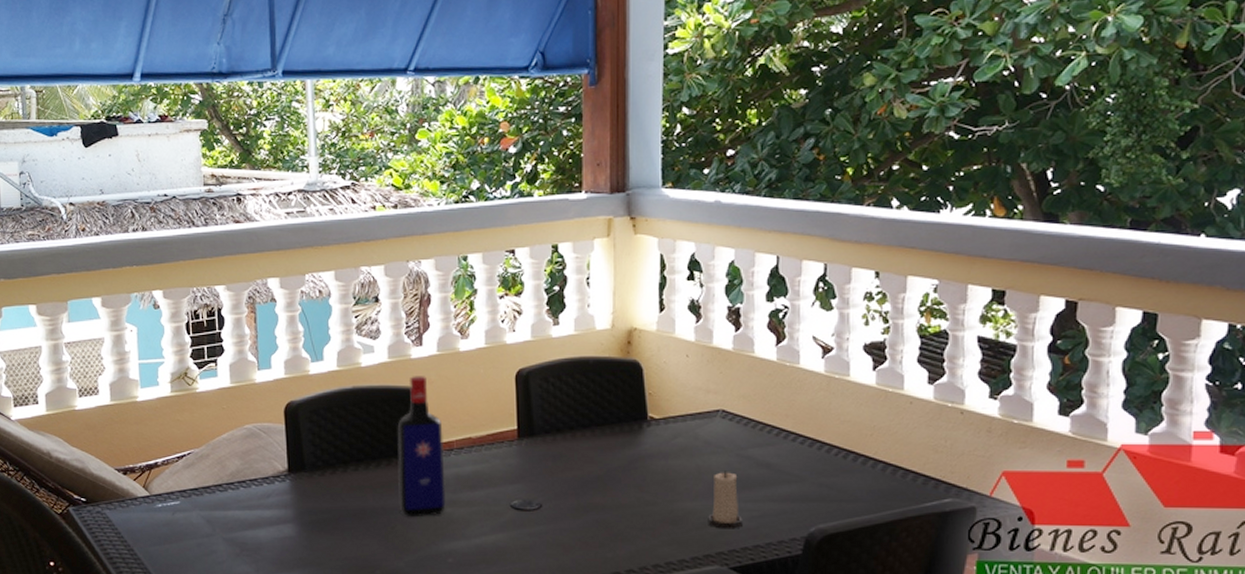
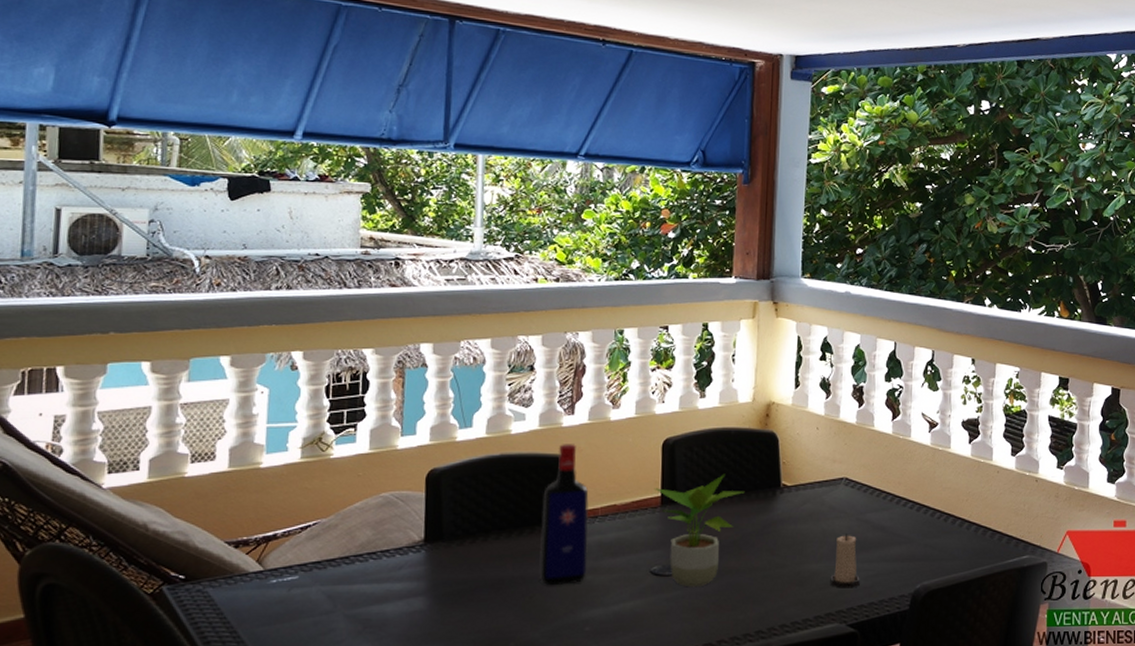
potted plant: none [509,405,608,523] -> present [654,473,745,587]

